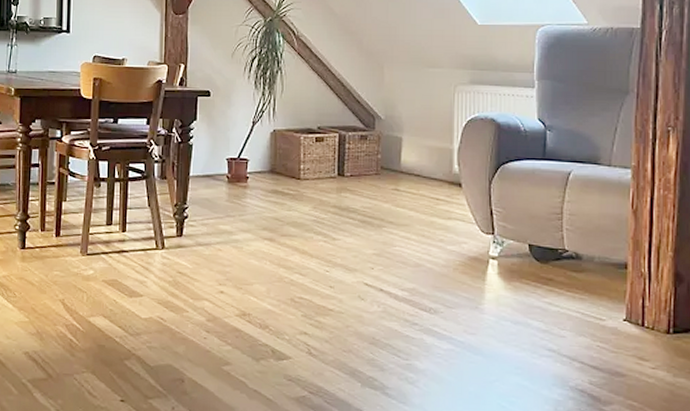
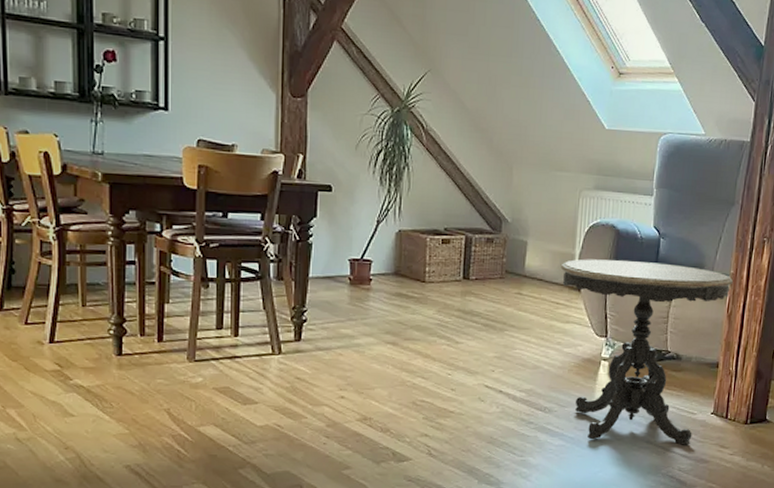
side table: none [438,153,636,356] -> present [560,259,734,445]

